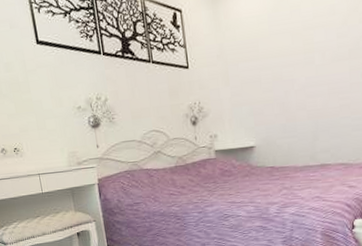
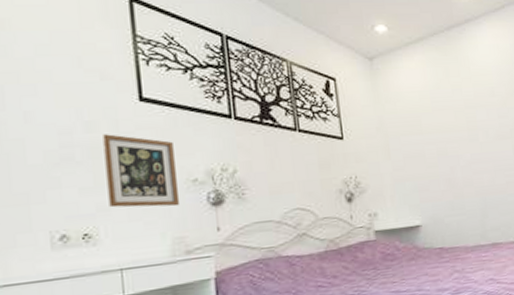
picture frame: none [17,72,71,129] -> present [103,134,181,208]

